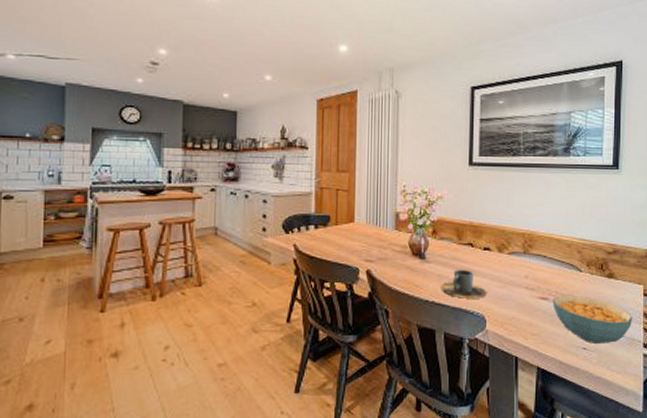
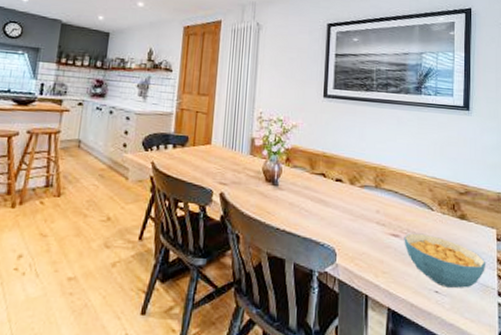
cup: present [441,269,487,299] -> none [292,198,338,230]

